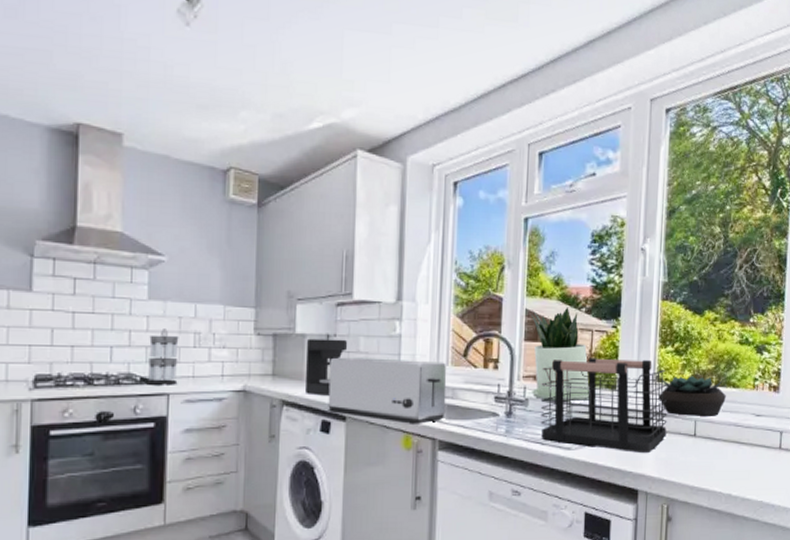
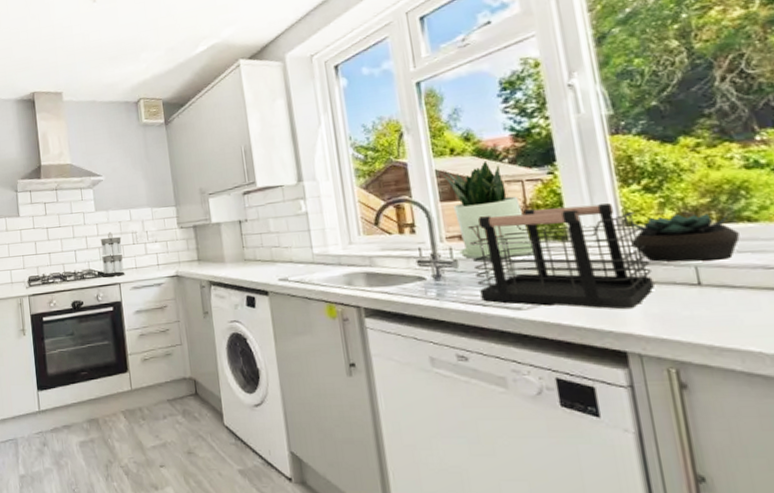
coffee maker: present [304,338,348,396] -> none [223,223,260,275]
toaster: present [328,357,447,426] -> none [245,232,366,295]

